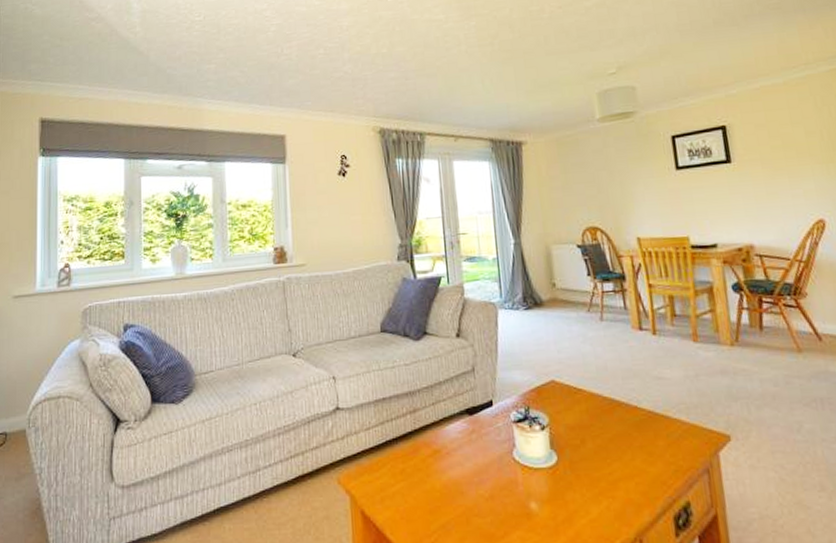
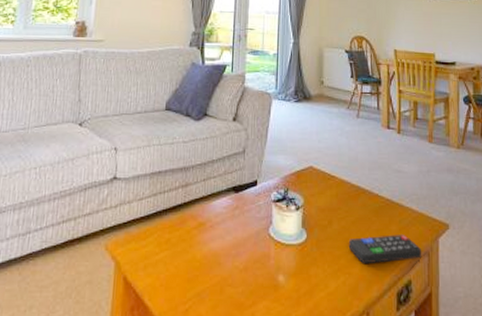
remote control: none [607,450,700,486] -> present [348,235,422,265]

